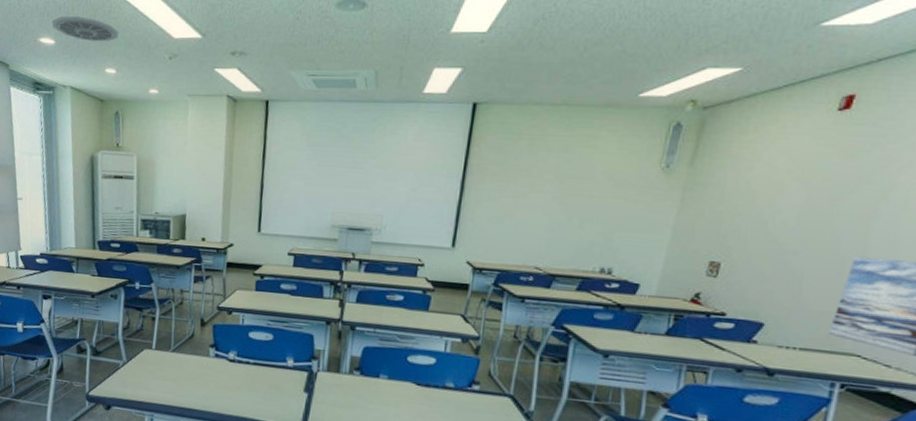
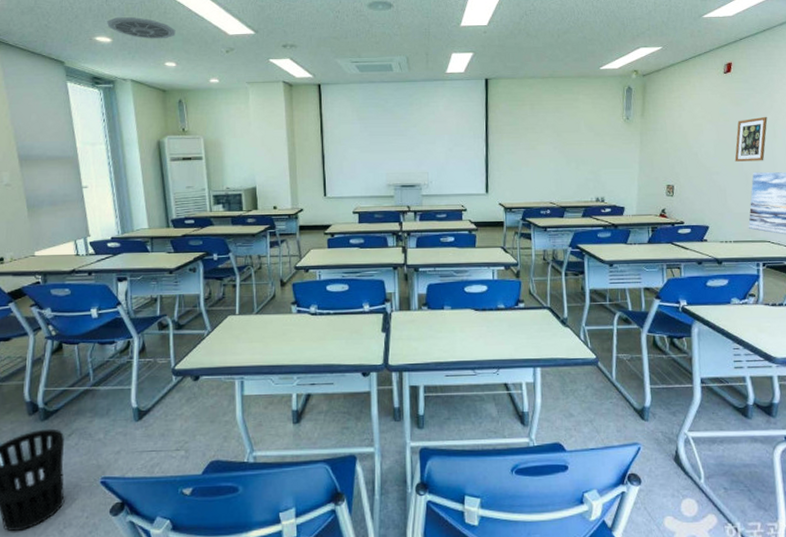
wall art: none [827,177,899,242] -> present [734,116,768,162]

